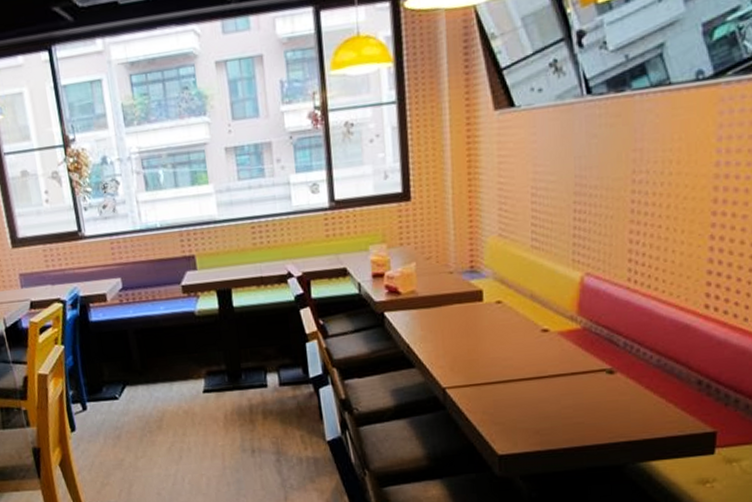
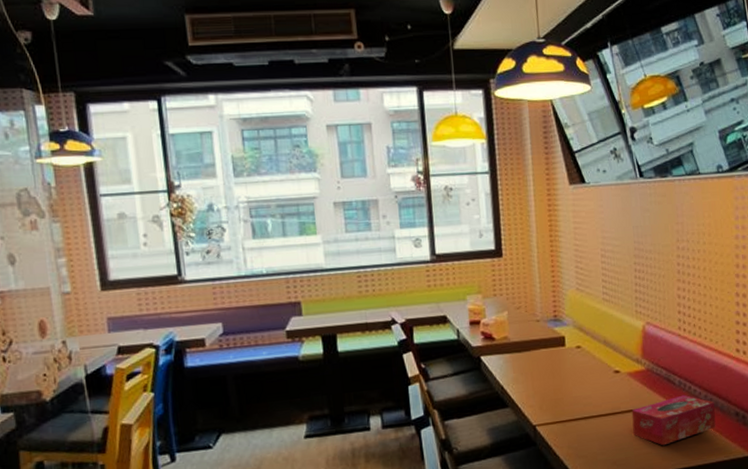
tissue box: none [561,358,671,416] -> present [631,395,716,446]

